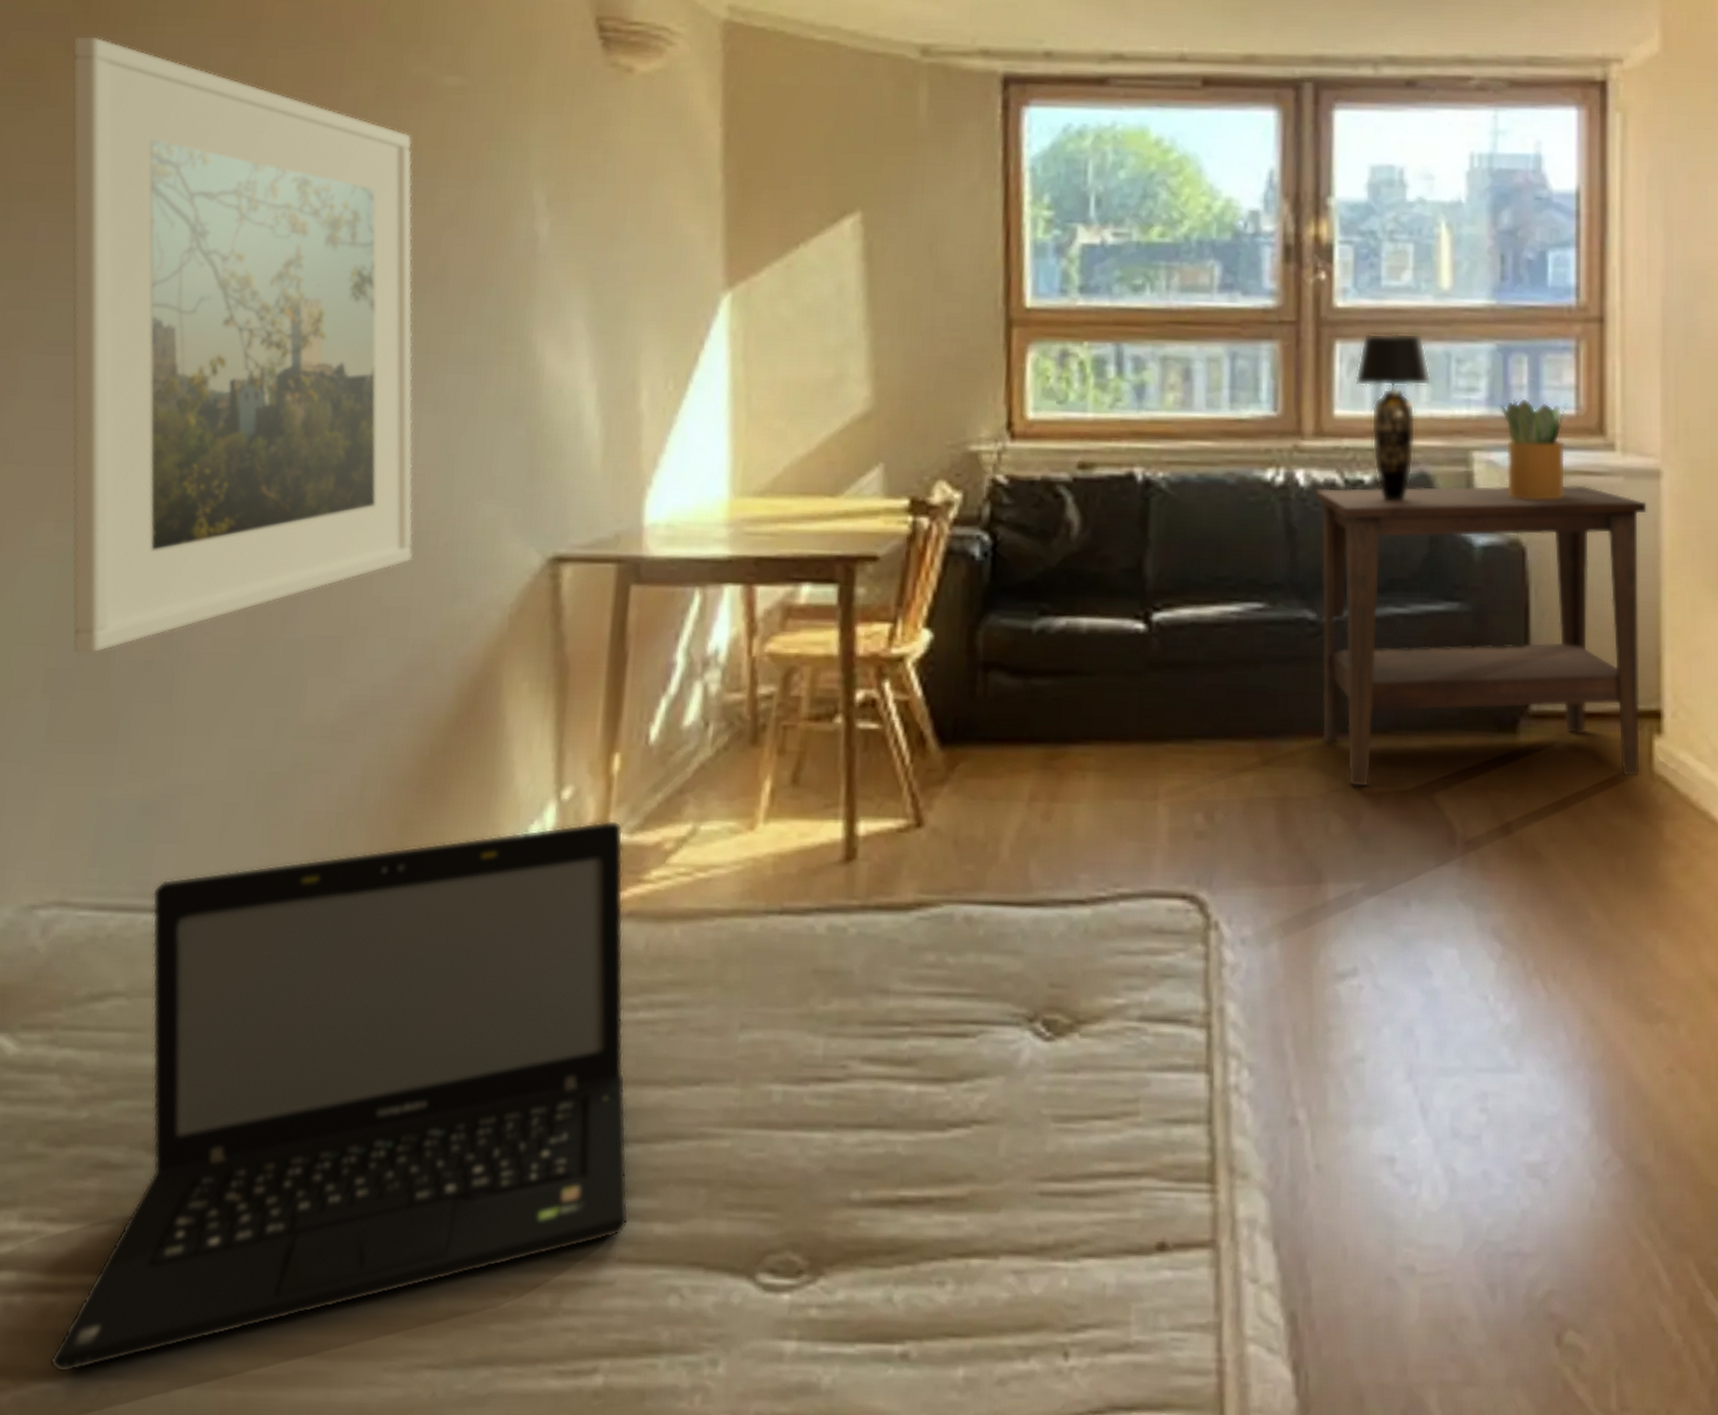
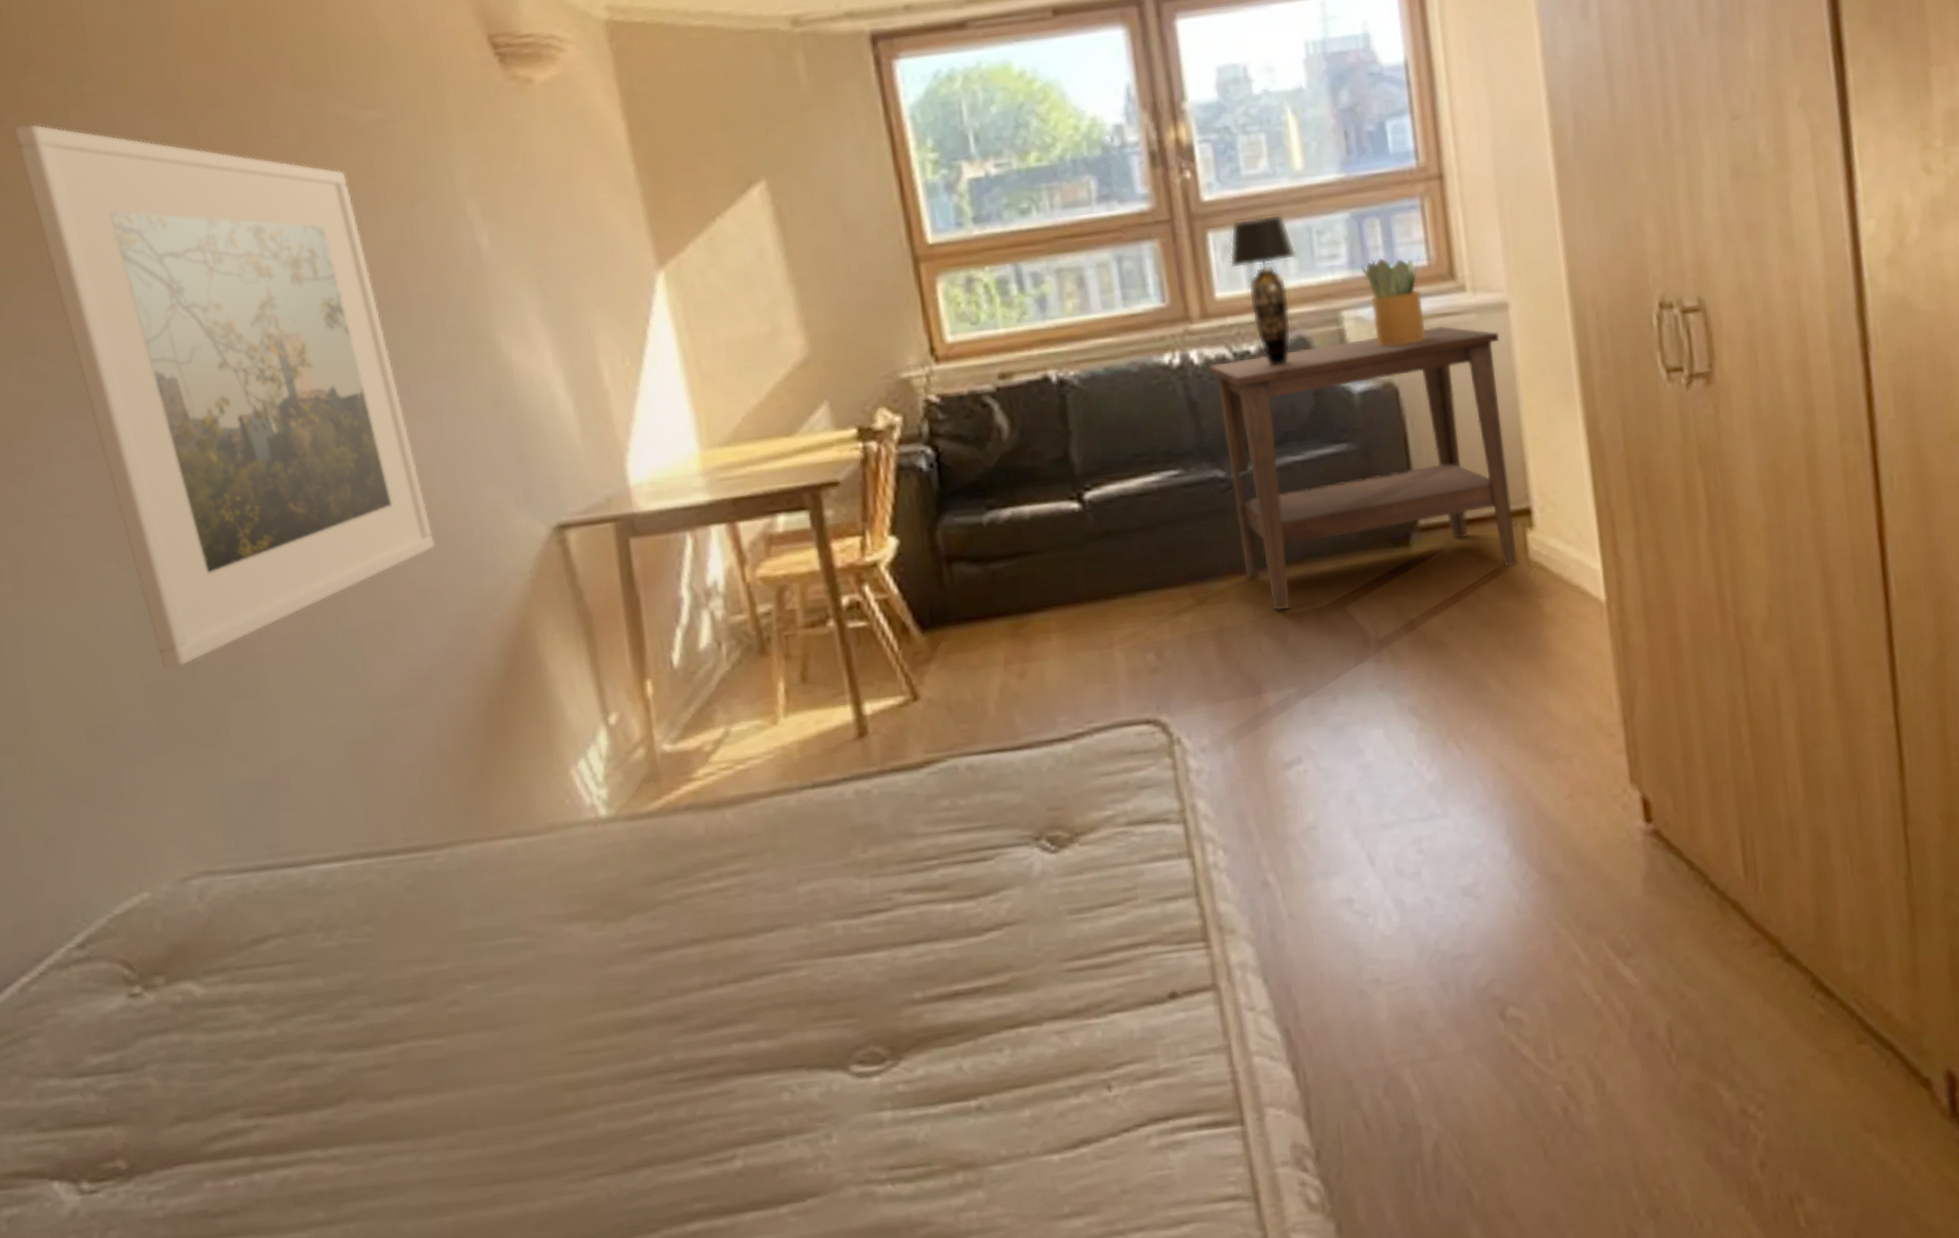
laptop: present [49,819,629,1374] -> none [283,734,738,1225]

